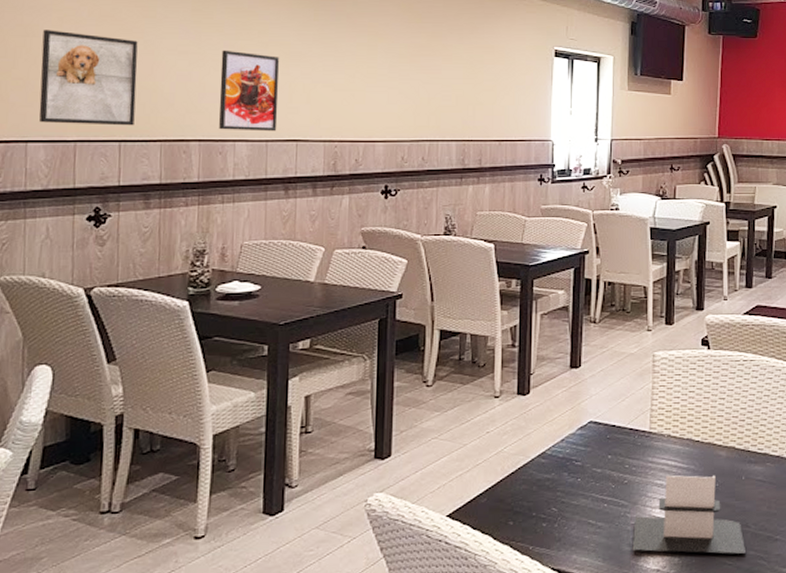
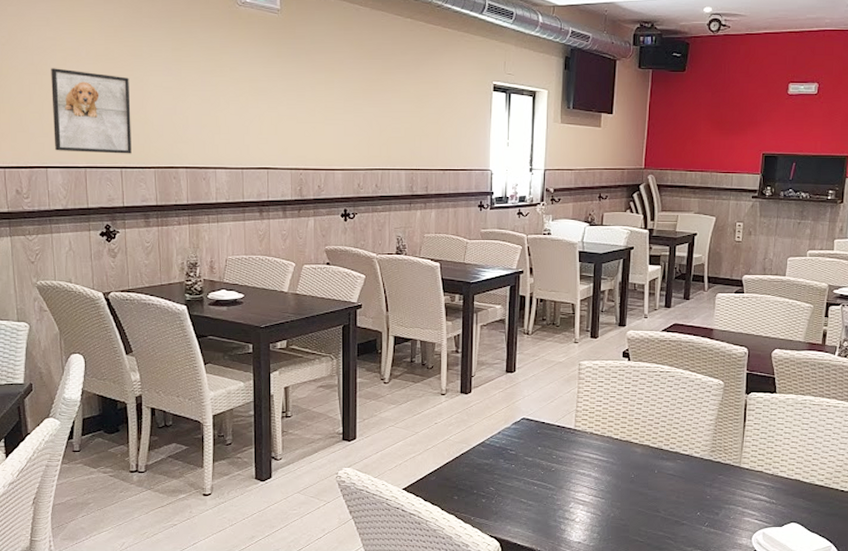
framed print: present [219,50,280,132] -> none [200,85,250,160]
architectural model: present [632,475,747,554] -> none [557,465,657,533]

